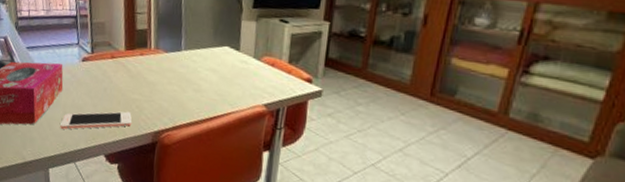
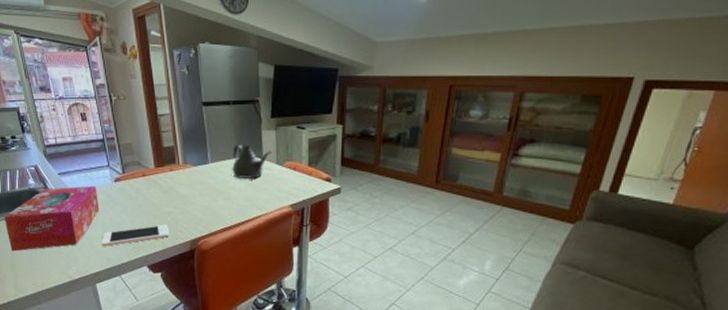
teapot: none [205,33,251,72] -> present [232,144,272,179]

